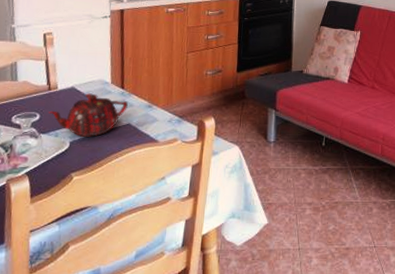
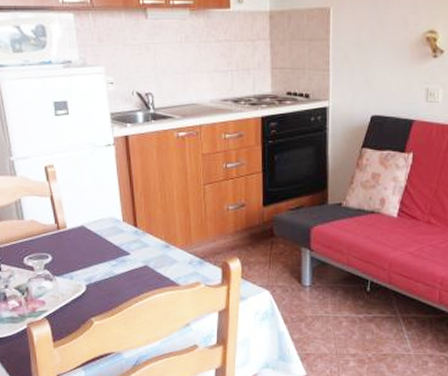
teapot: present [49,92,128,138] -> none [61,231,143,281]

